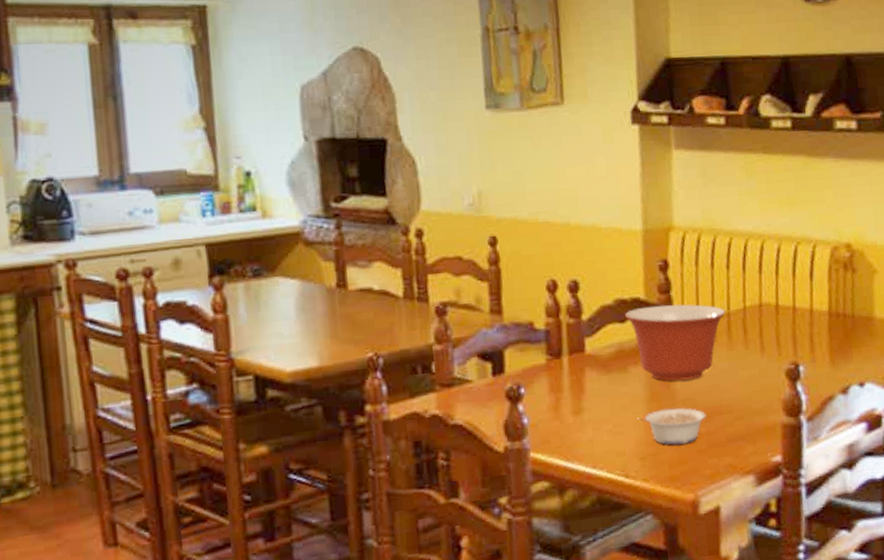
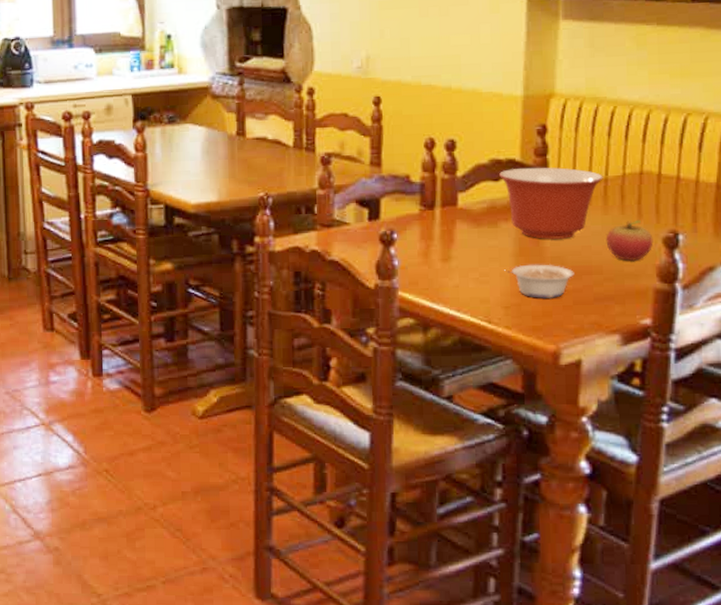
fruit: none [733,353,778,398] -> present [606,219,654,262]

